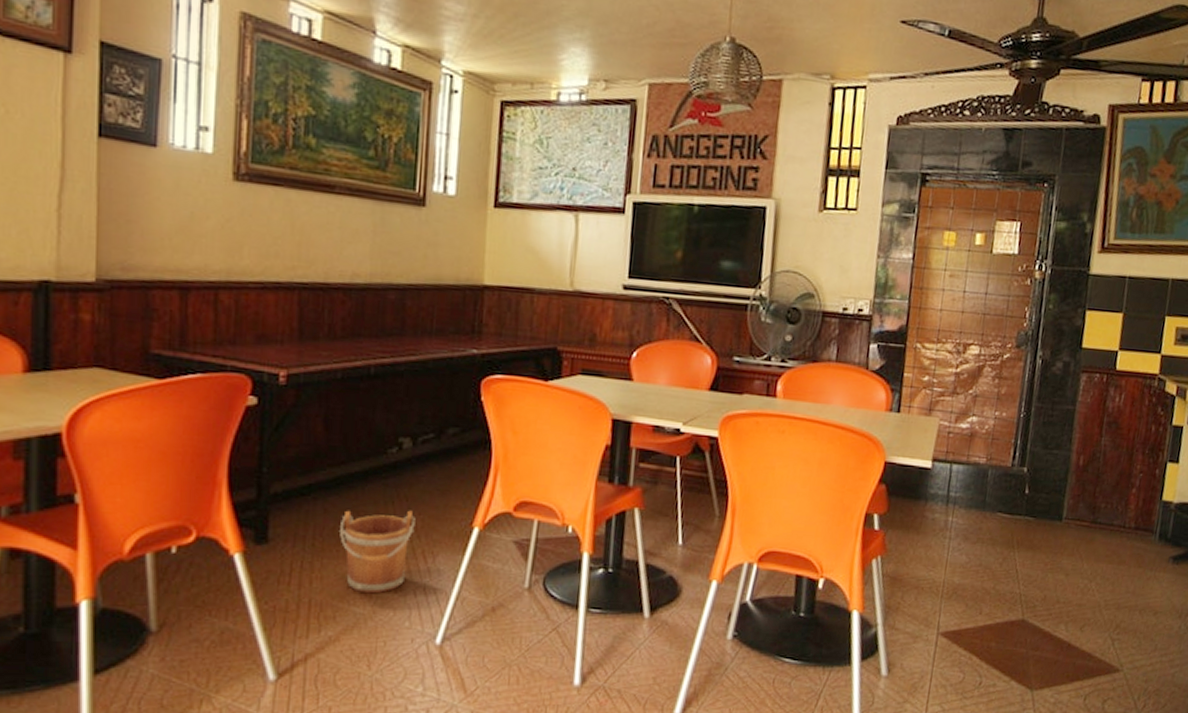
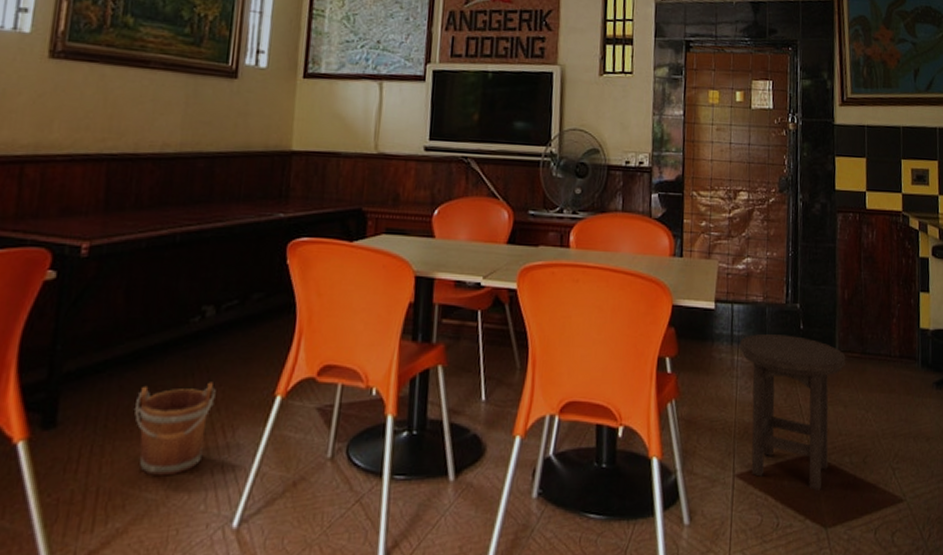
stool: none [955,496,1073,654] -> present [740,334,846,491]

